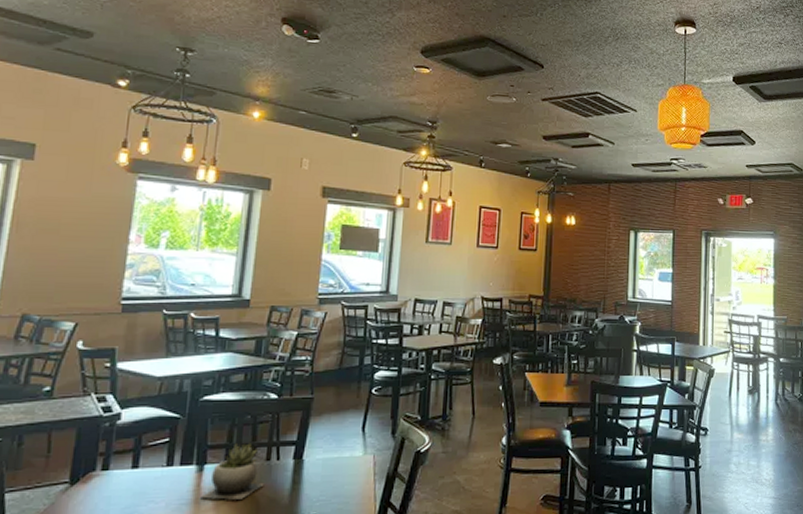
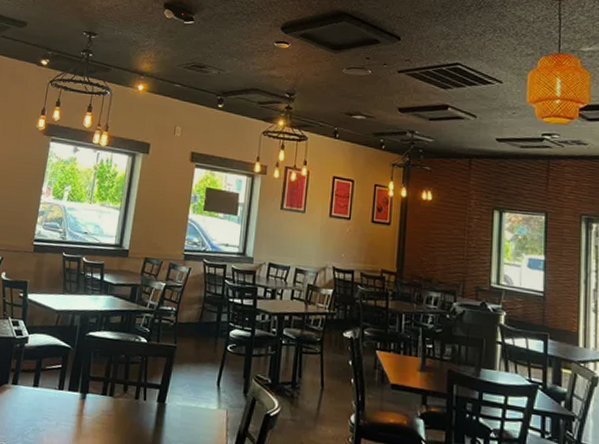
succulent plant: present [201,443,265,500] -> none [82,379,133,431]

